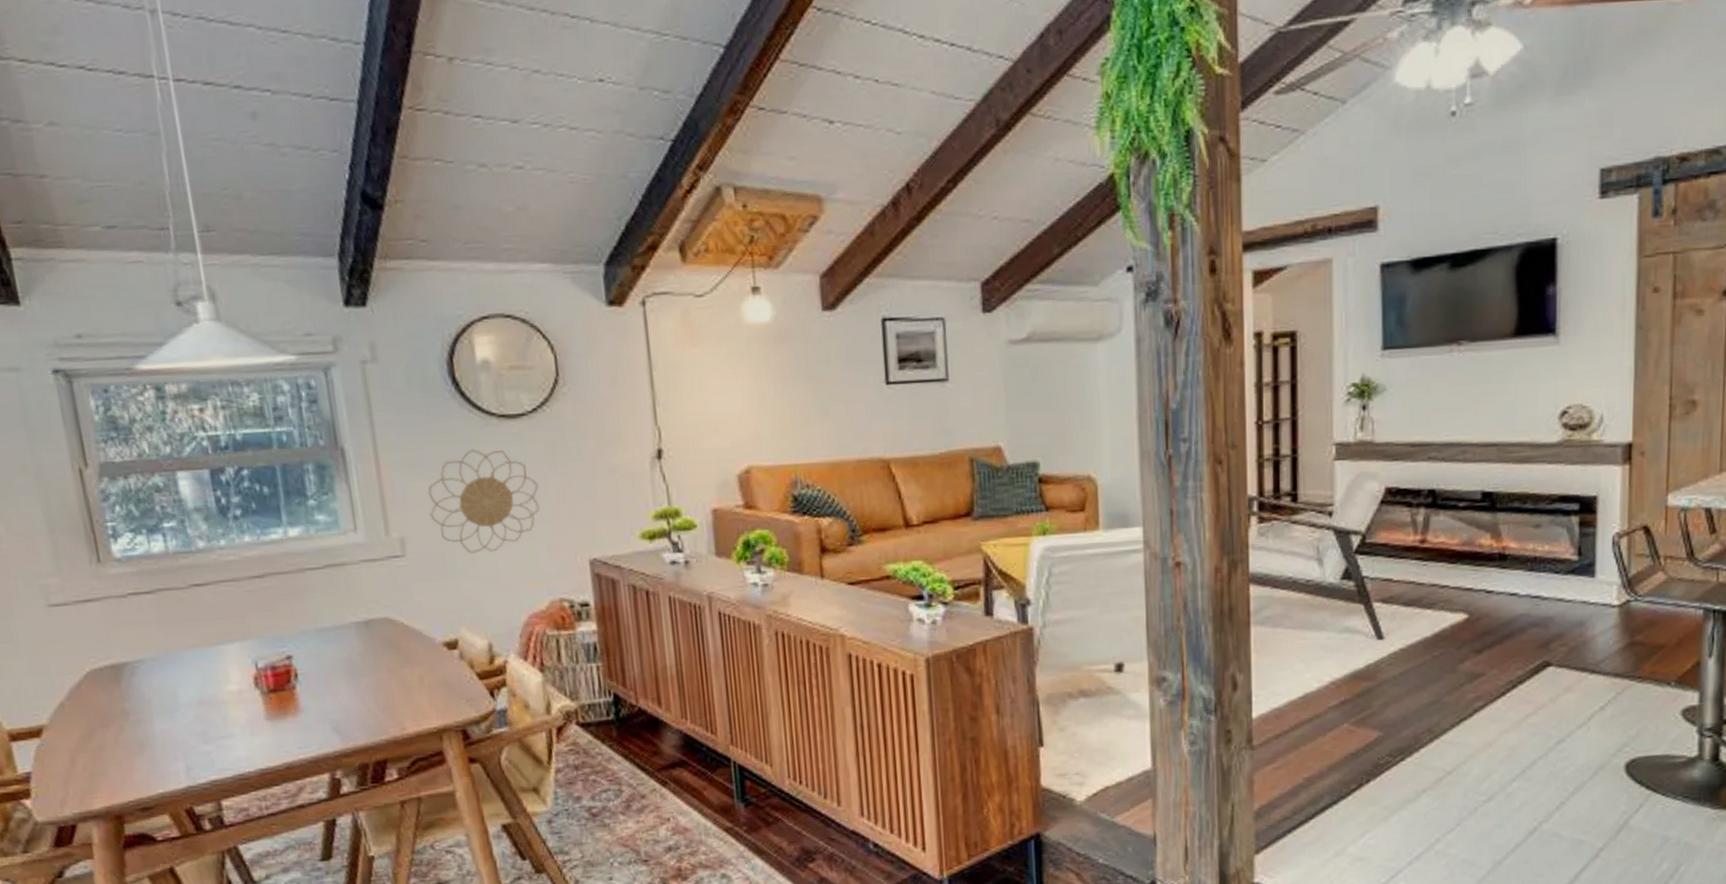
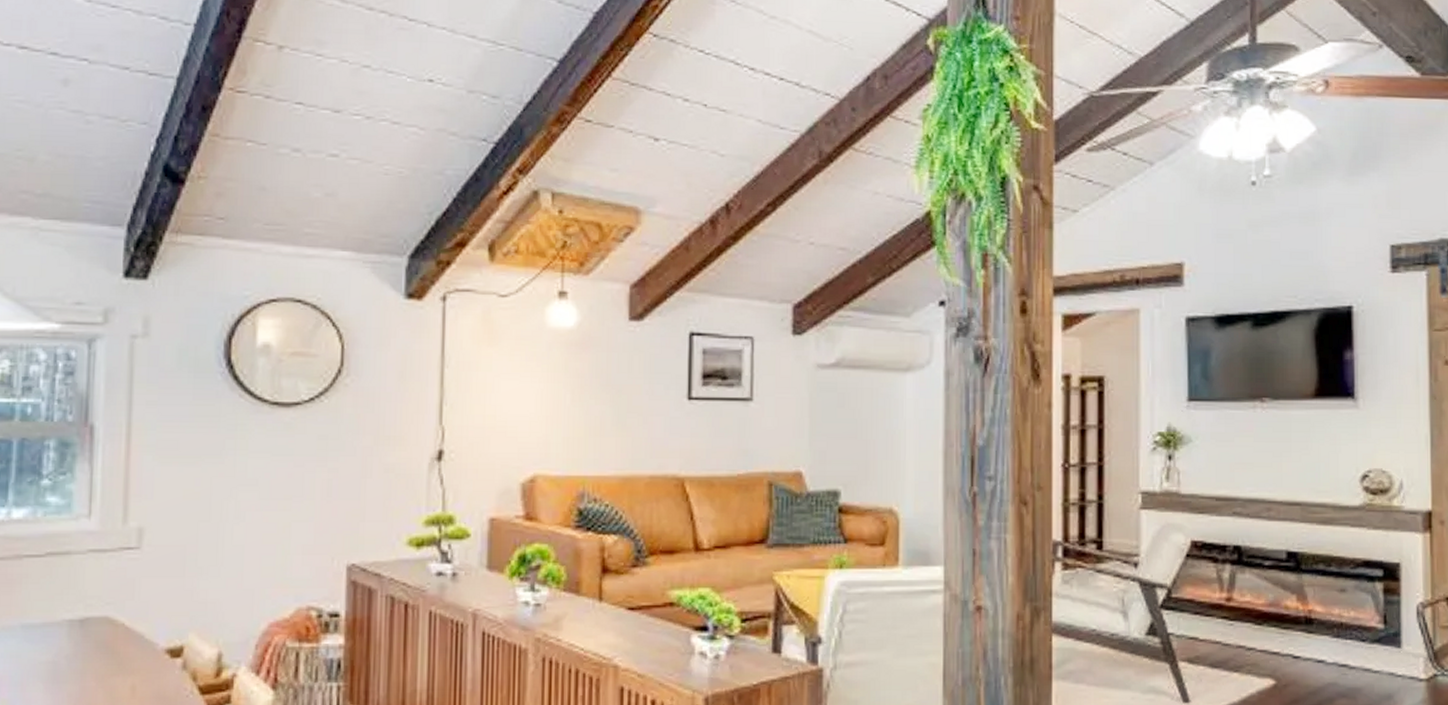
decorative wall piece: present [427,449,540,554] -> none [176,437,303,550]

